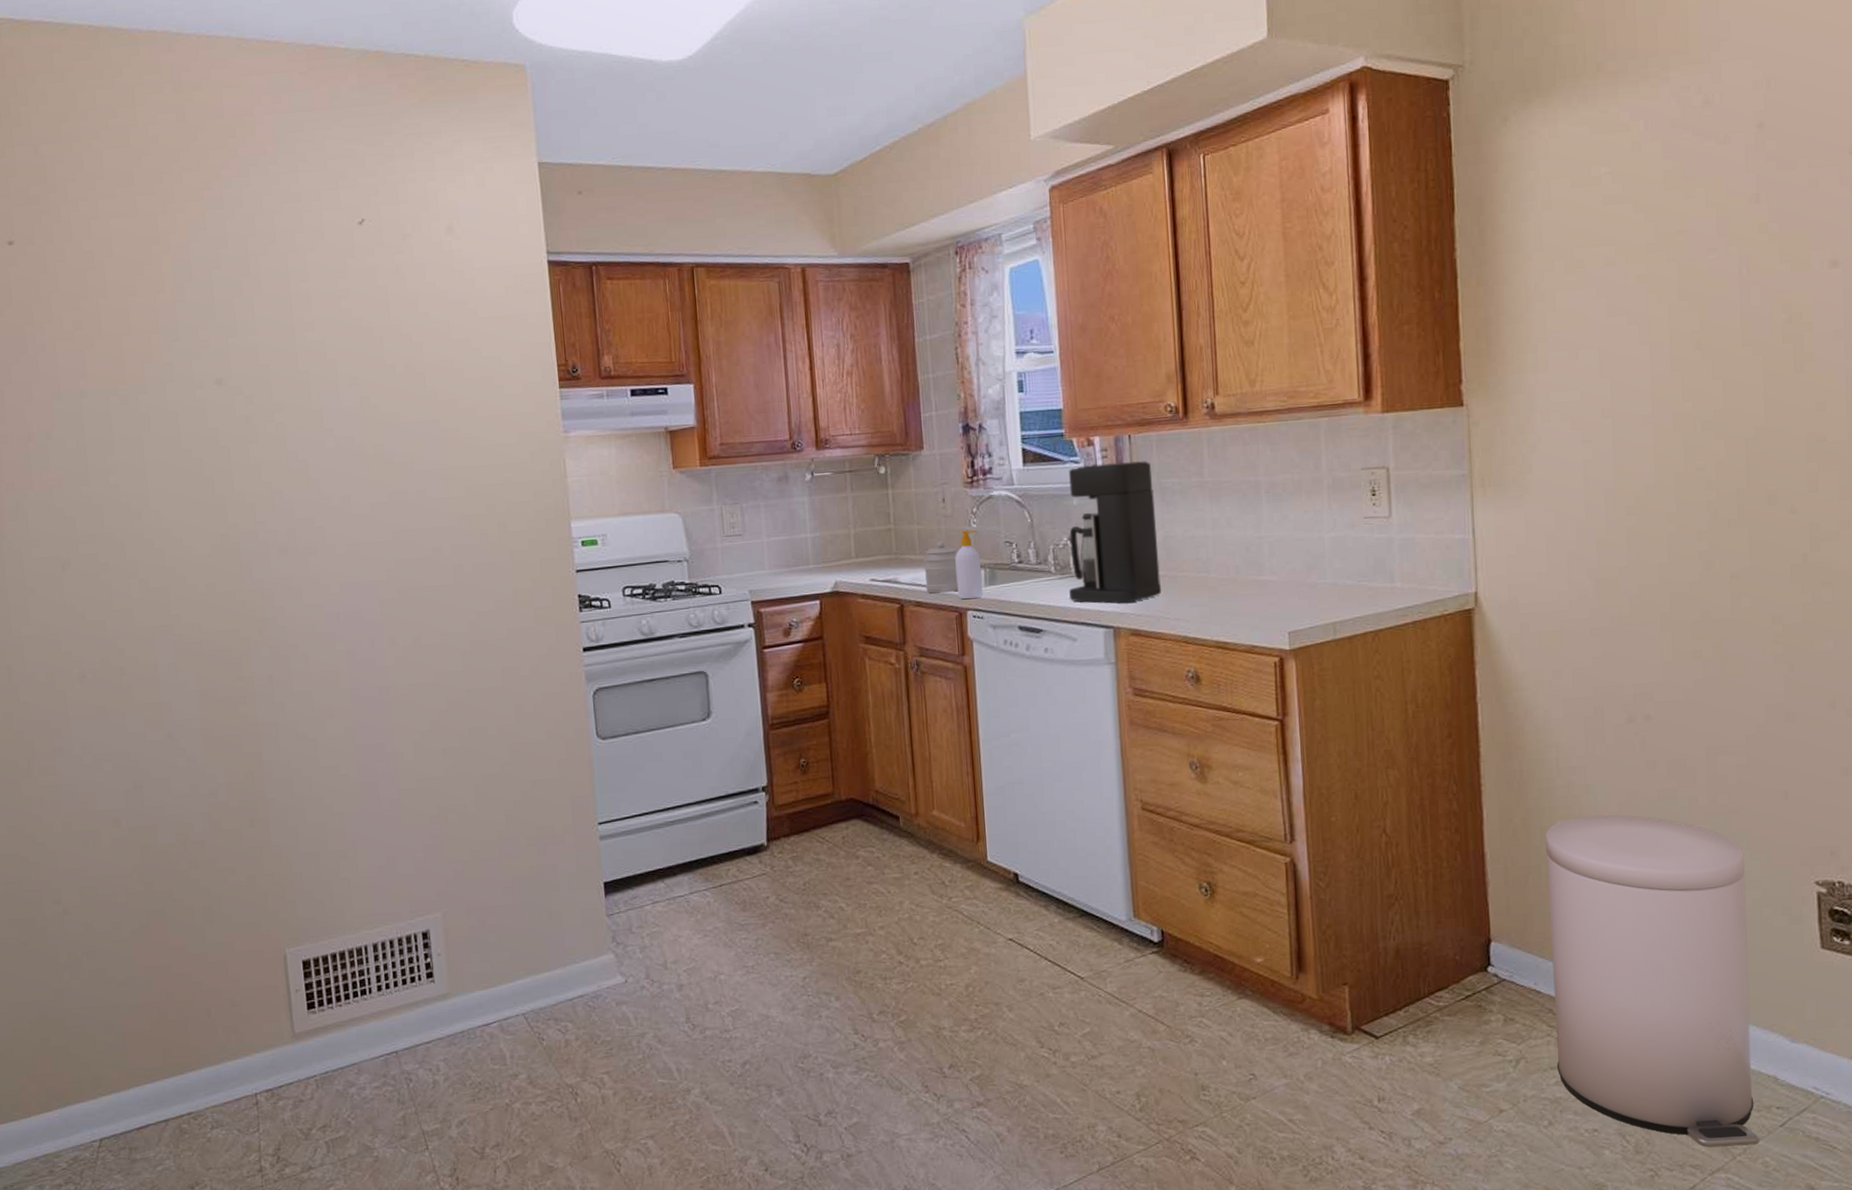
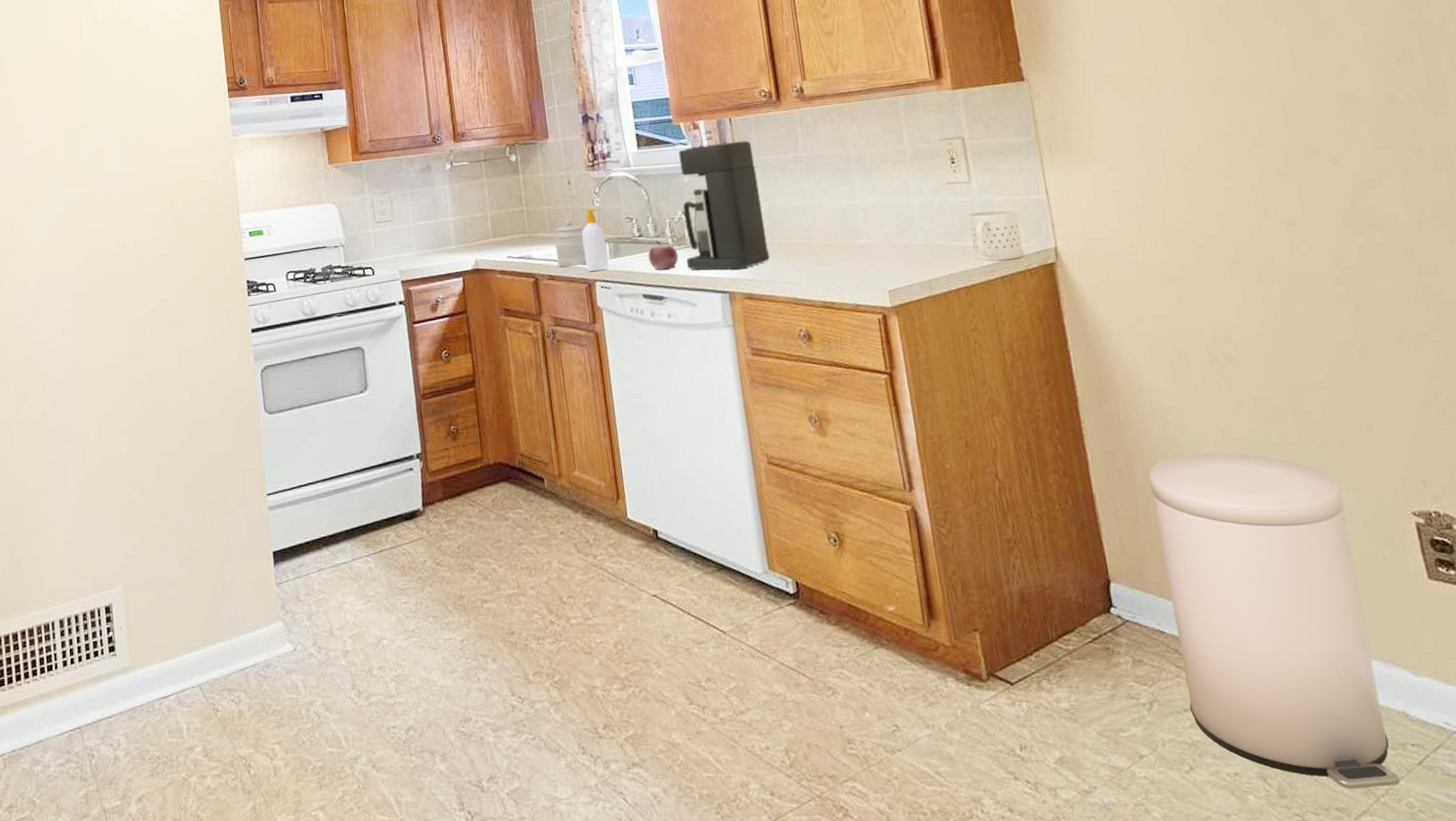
fruit: none [1027,567,1061,601] -> present [648,240,679,270]
mug: none [1383,548,1441,605] -> present [967,209,1024,262]

